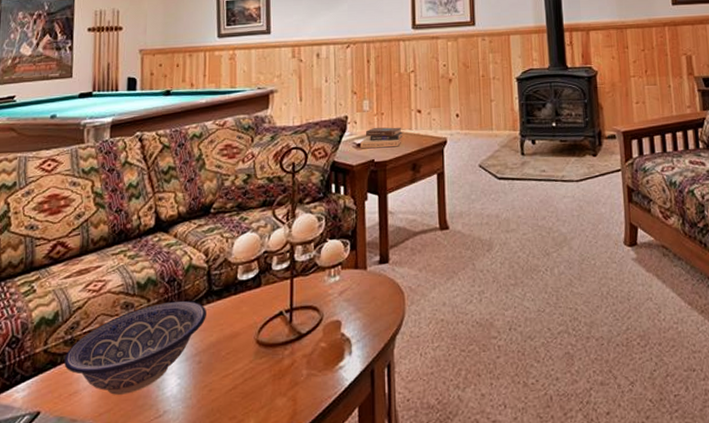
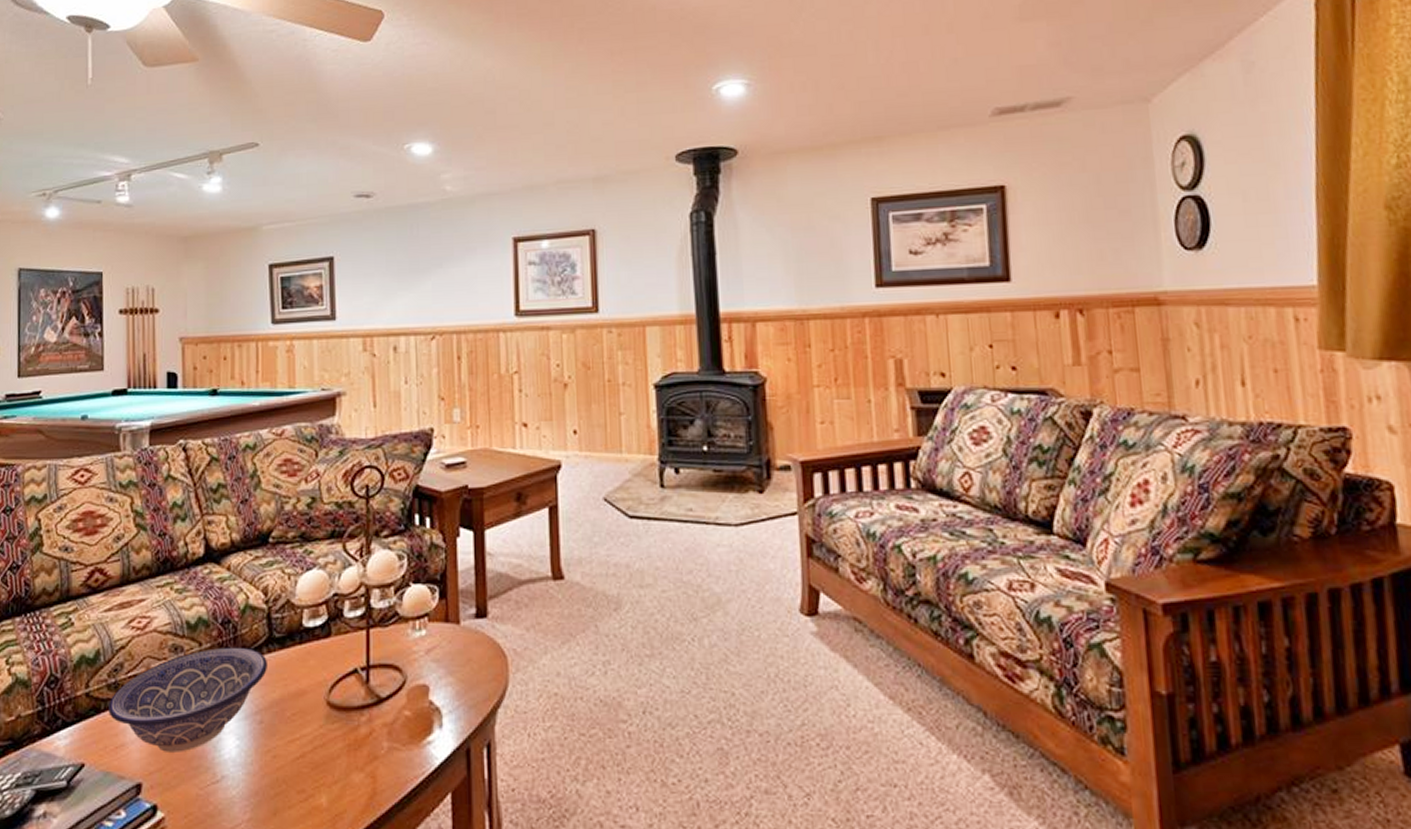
books: present [360,127,403,148] -> none [450,443,505,471]

